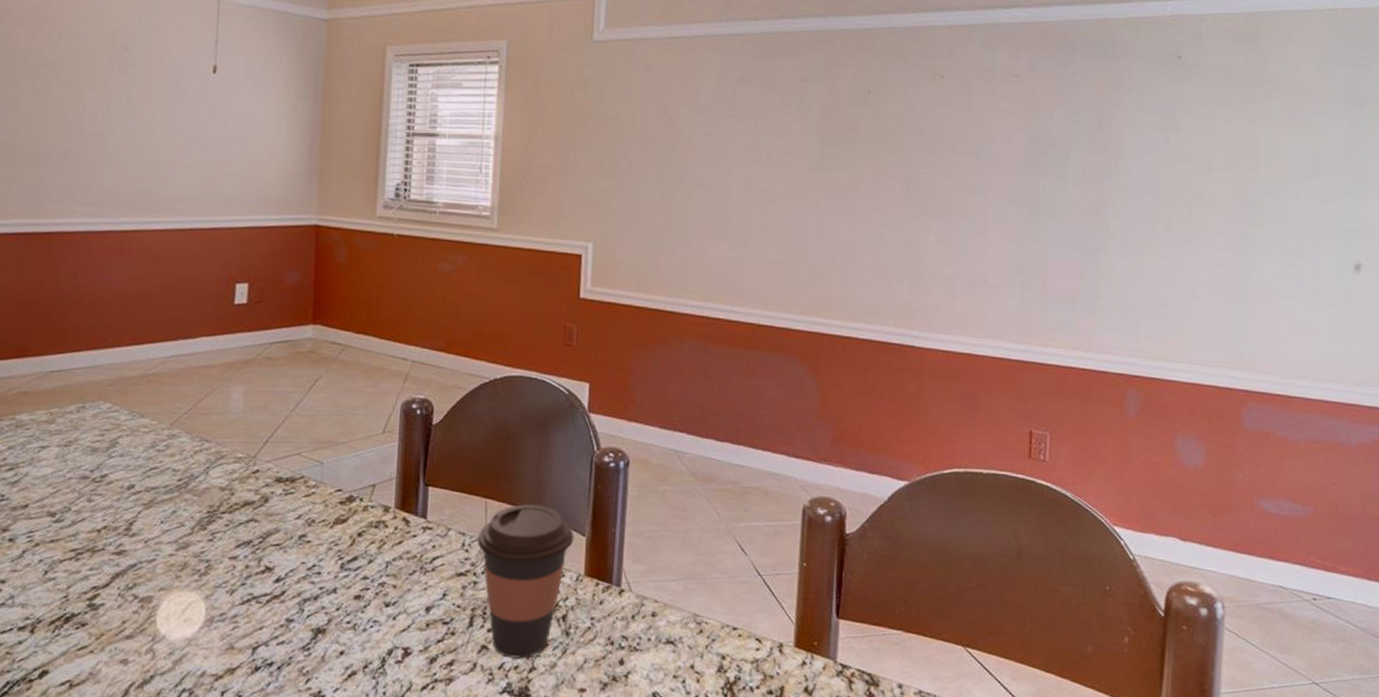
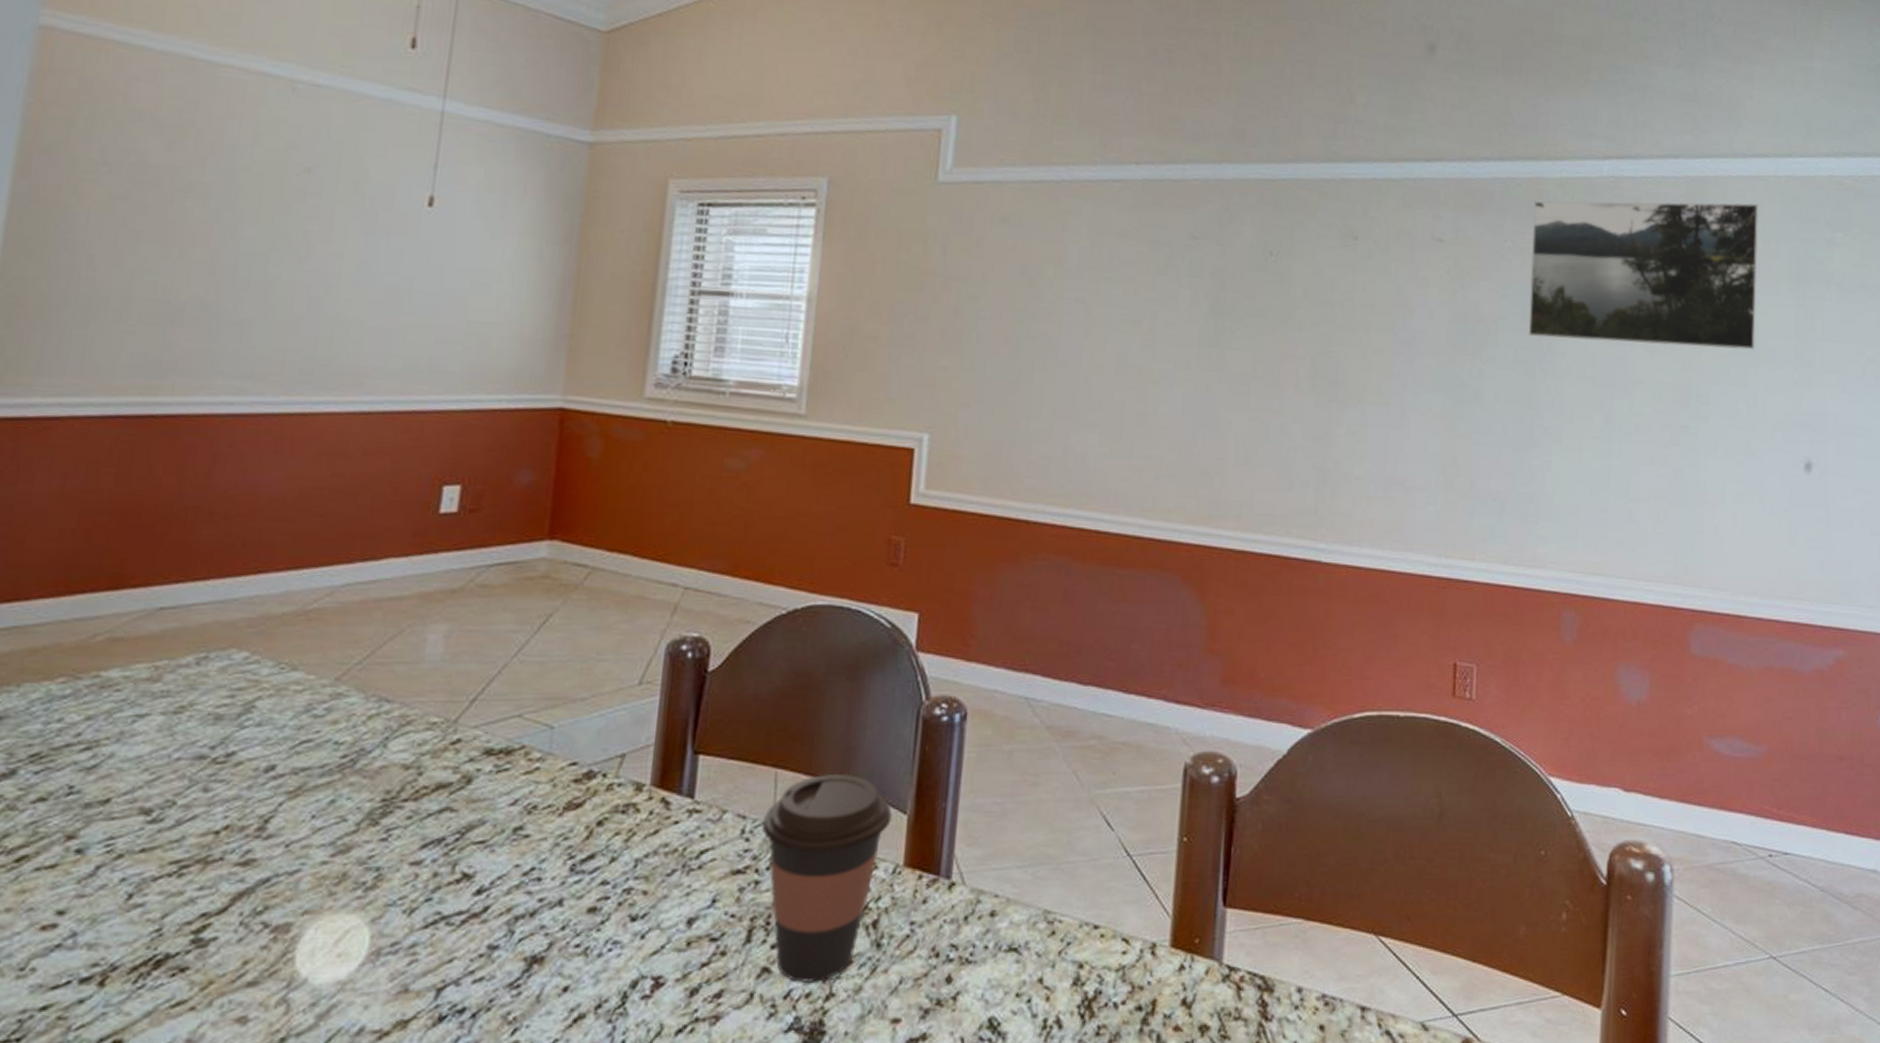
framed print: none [1096,34,1315,166] -> present [1528,200,1759,350]

